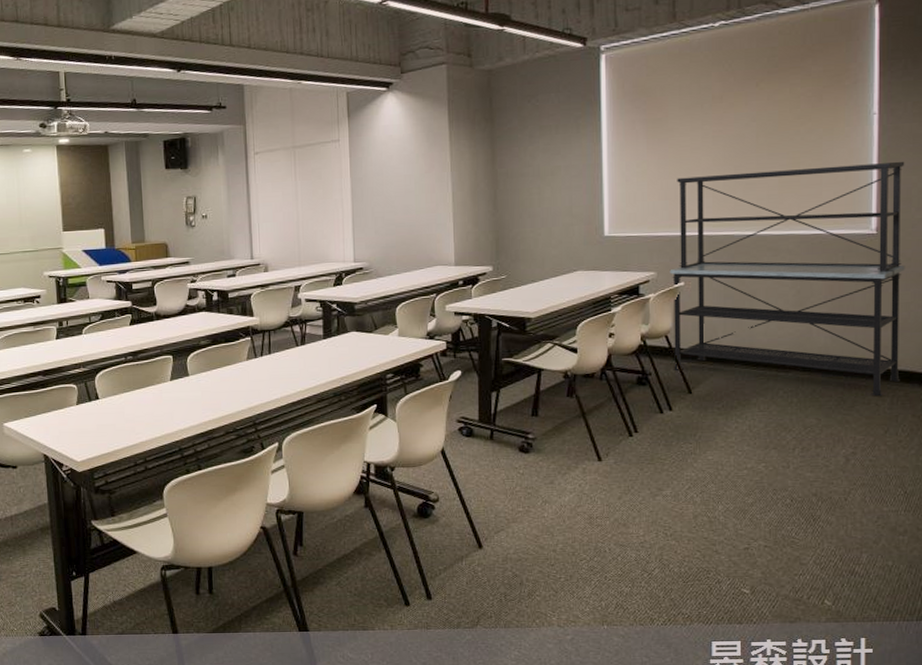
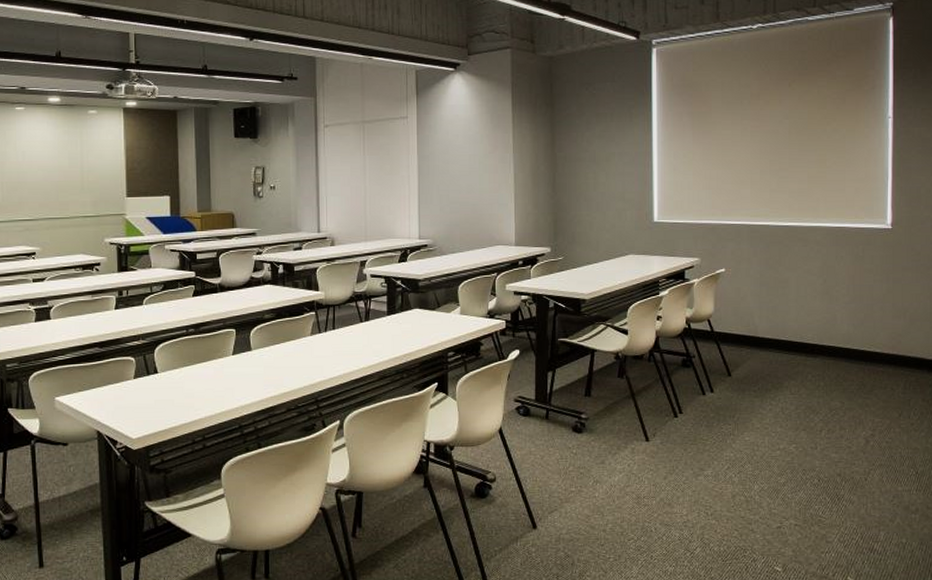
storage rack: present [669,161,905,397] -> none [712,162,916,382]

